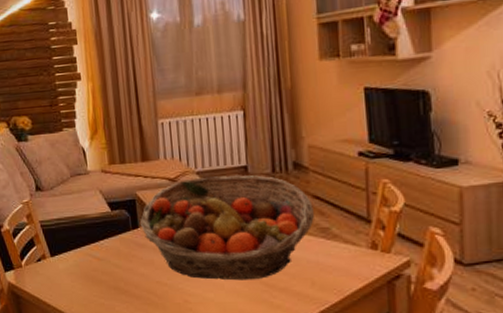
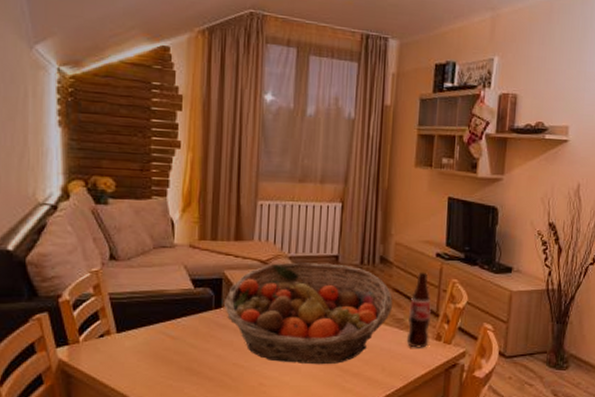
bottle: none [334,174,363,259] -> present [406,272,431,348]

